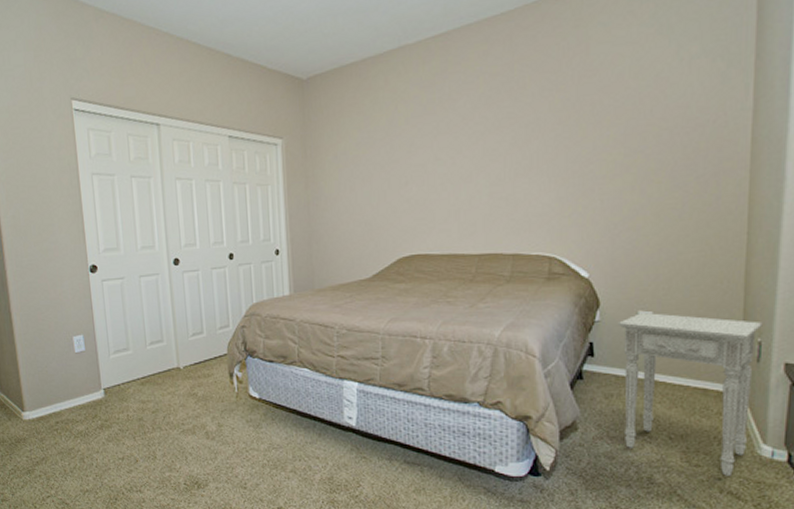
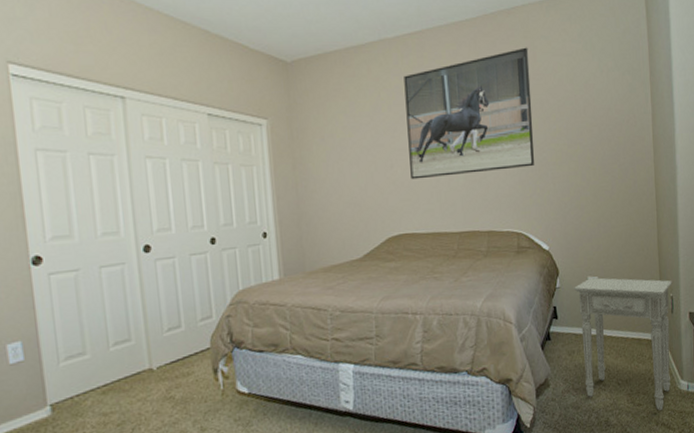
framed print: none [424,38,580,197] -> present [404,47,535,180]

